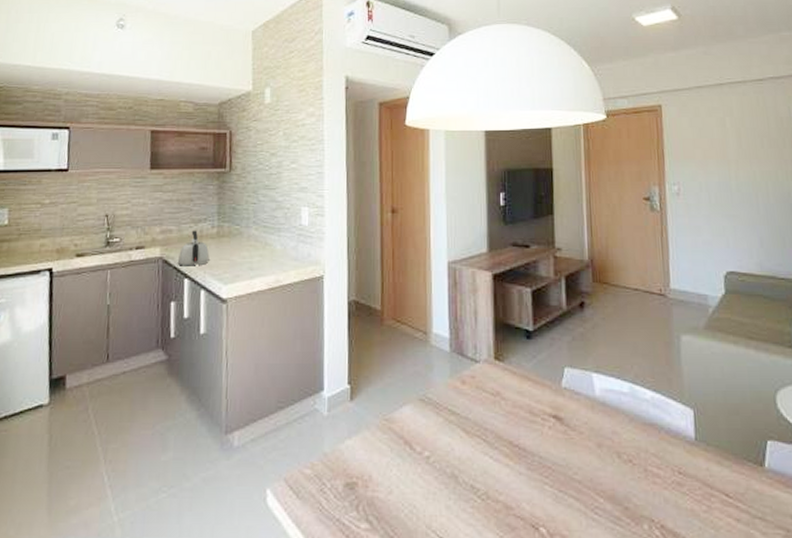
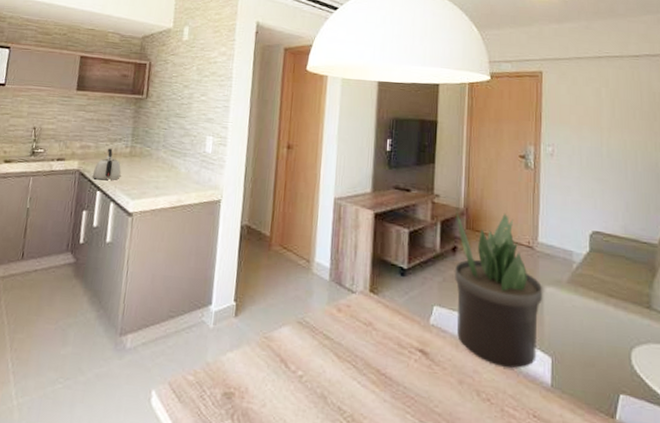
planter: none [580,261,680,424] -> present [454,212,543,368]

